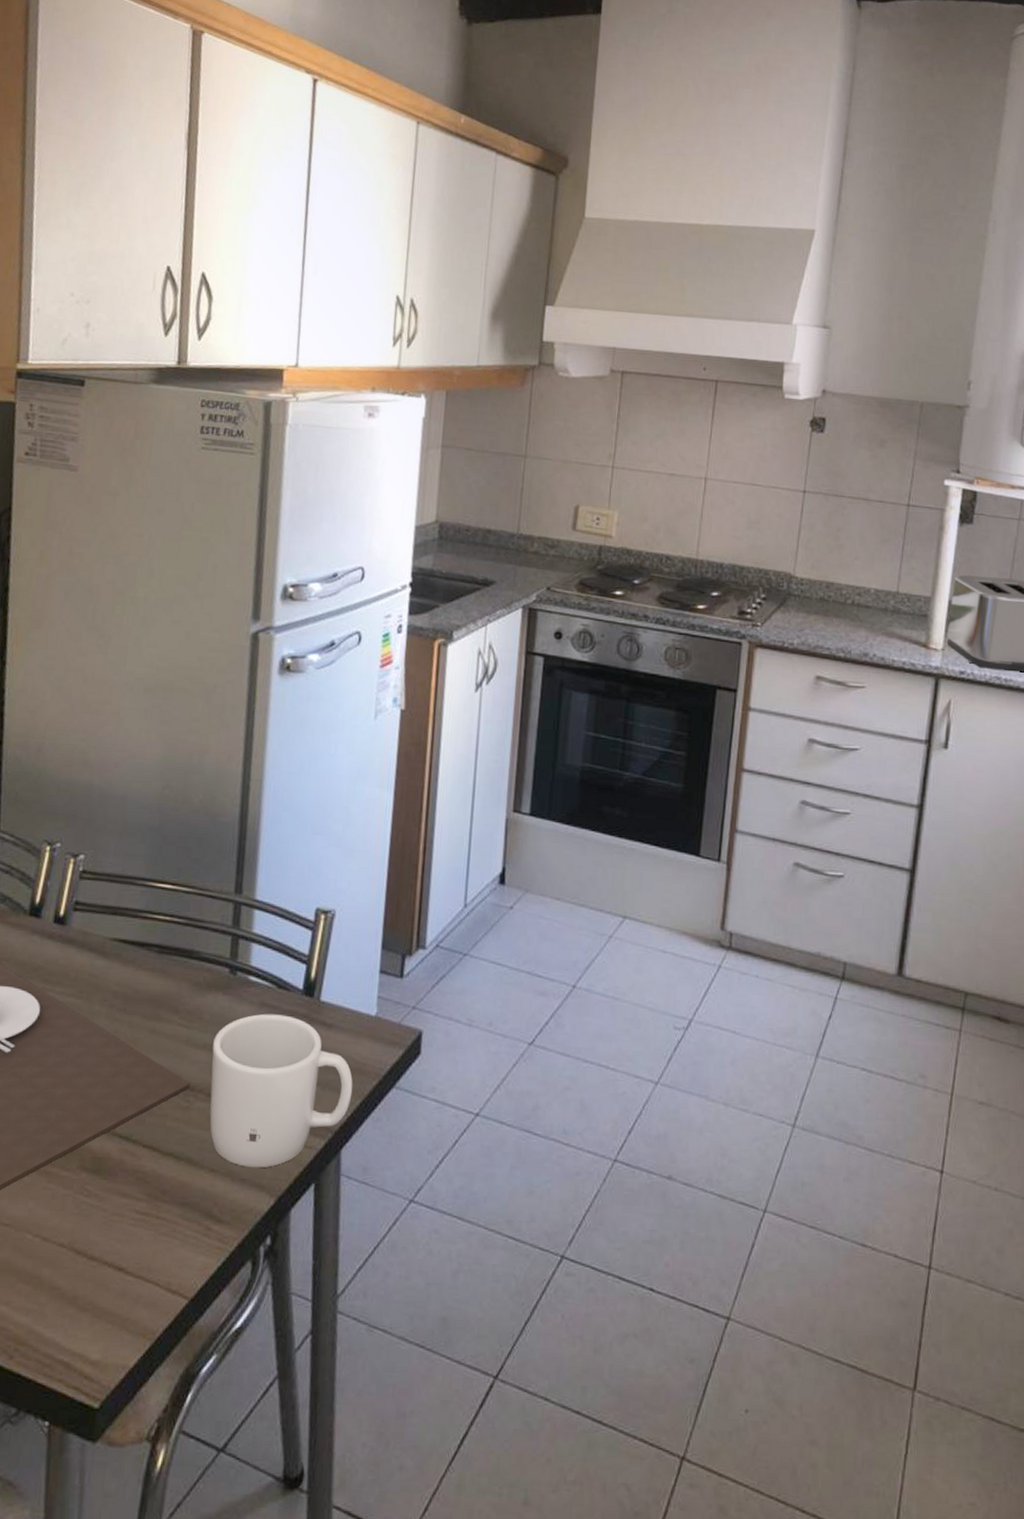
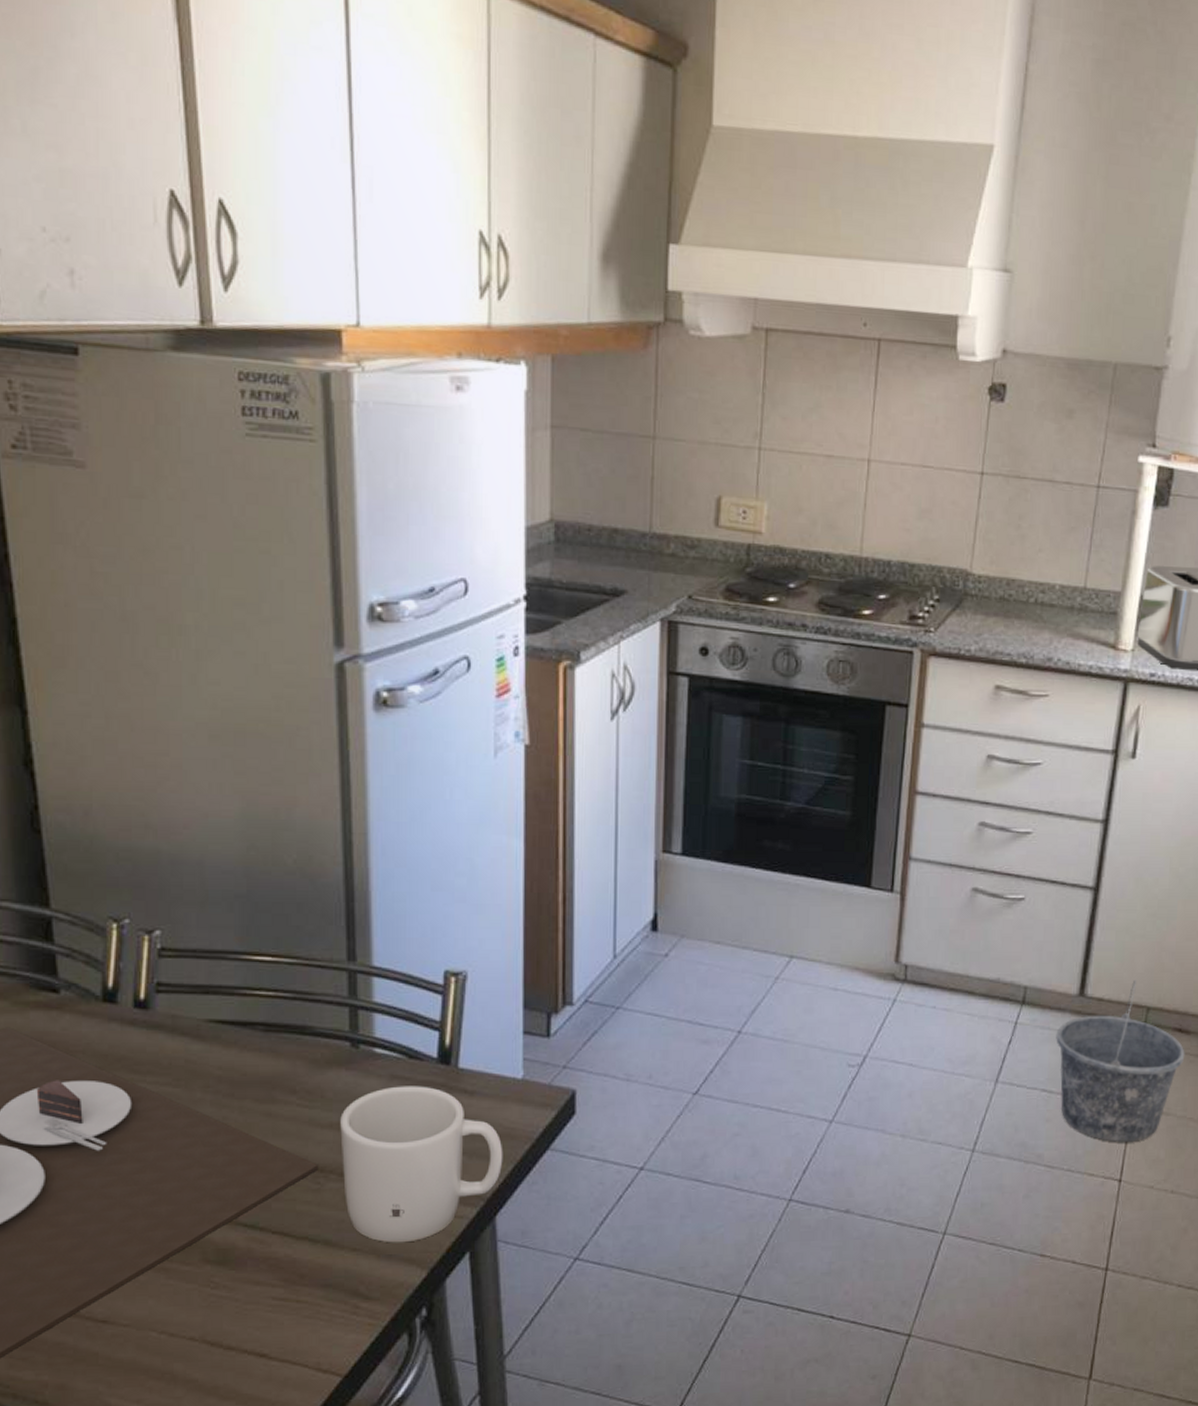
bucket: none [875,963,1005,1132] -> present [1056,979,1185,1142]

